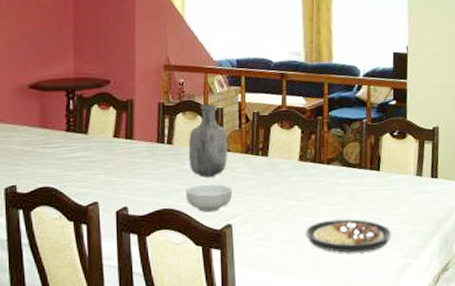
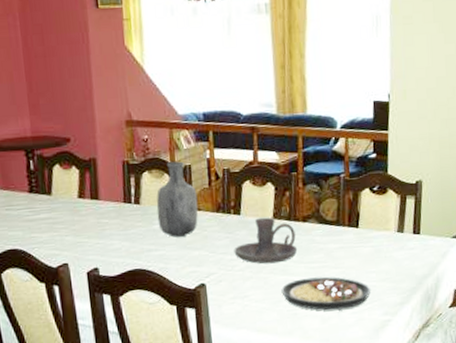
cereal bowl: present [185,184,233,213] -> none [156,244,205,272]
candle holder: none [261,159,322,206] -> present [234,217,298,264]

